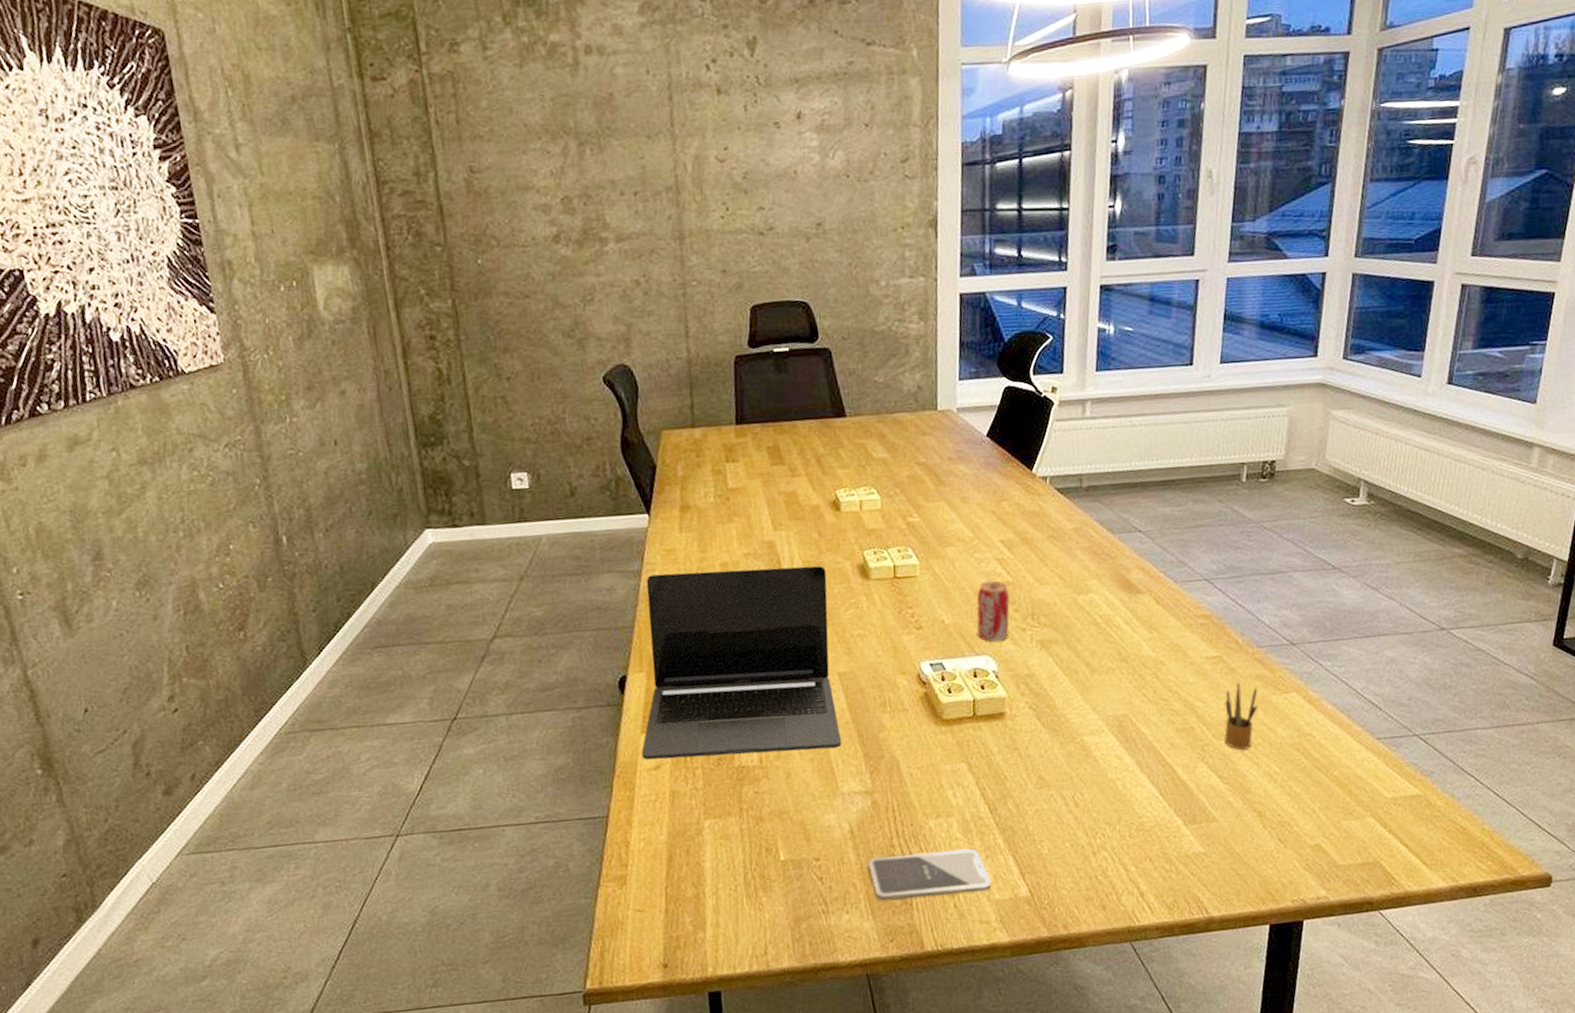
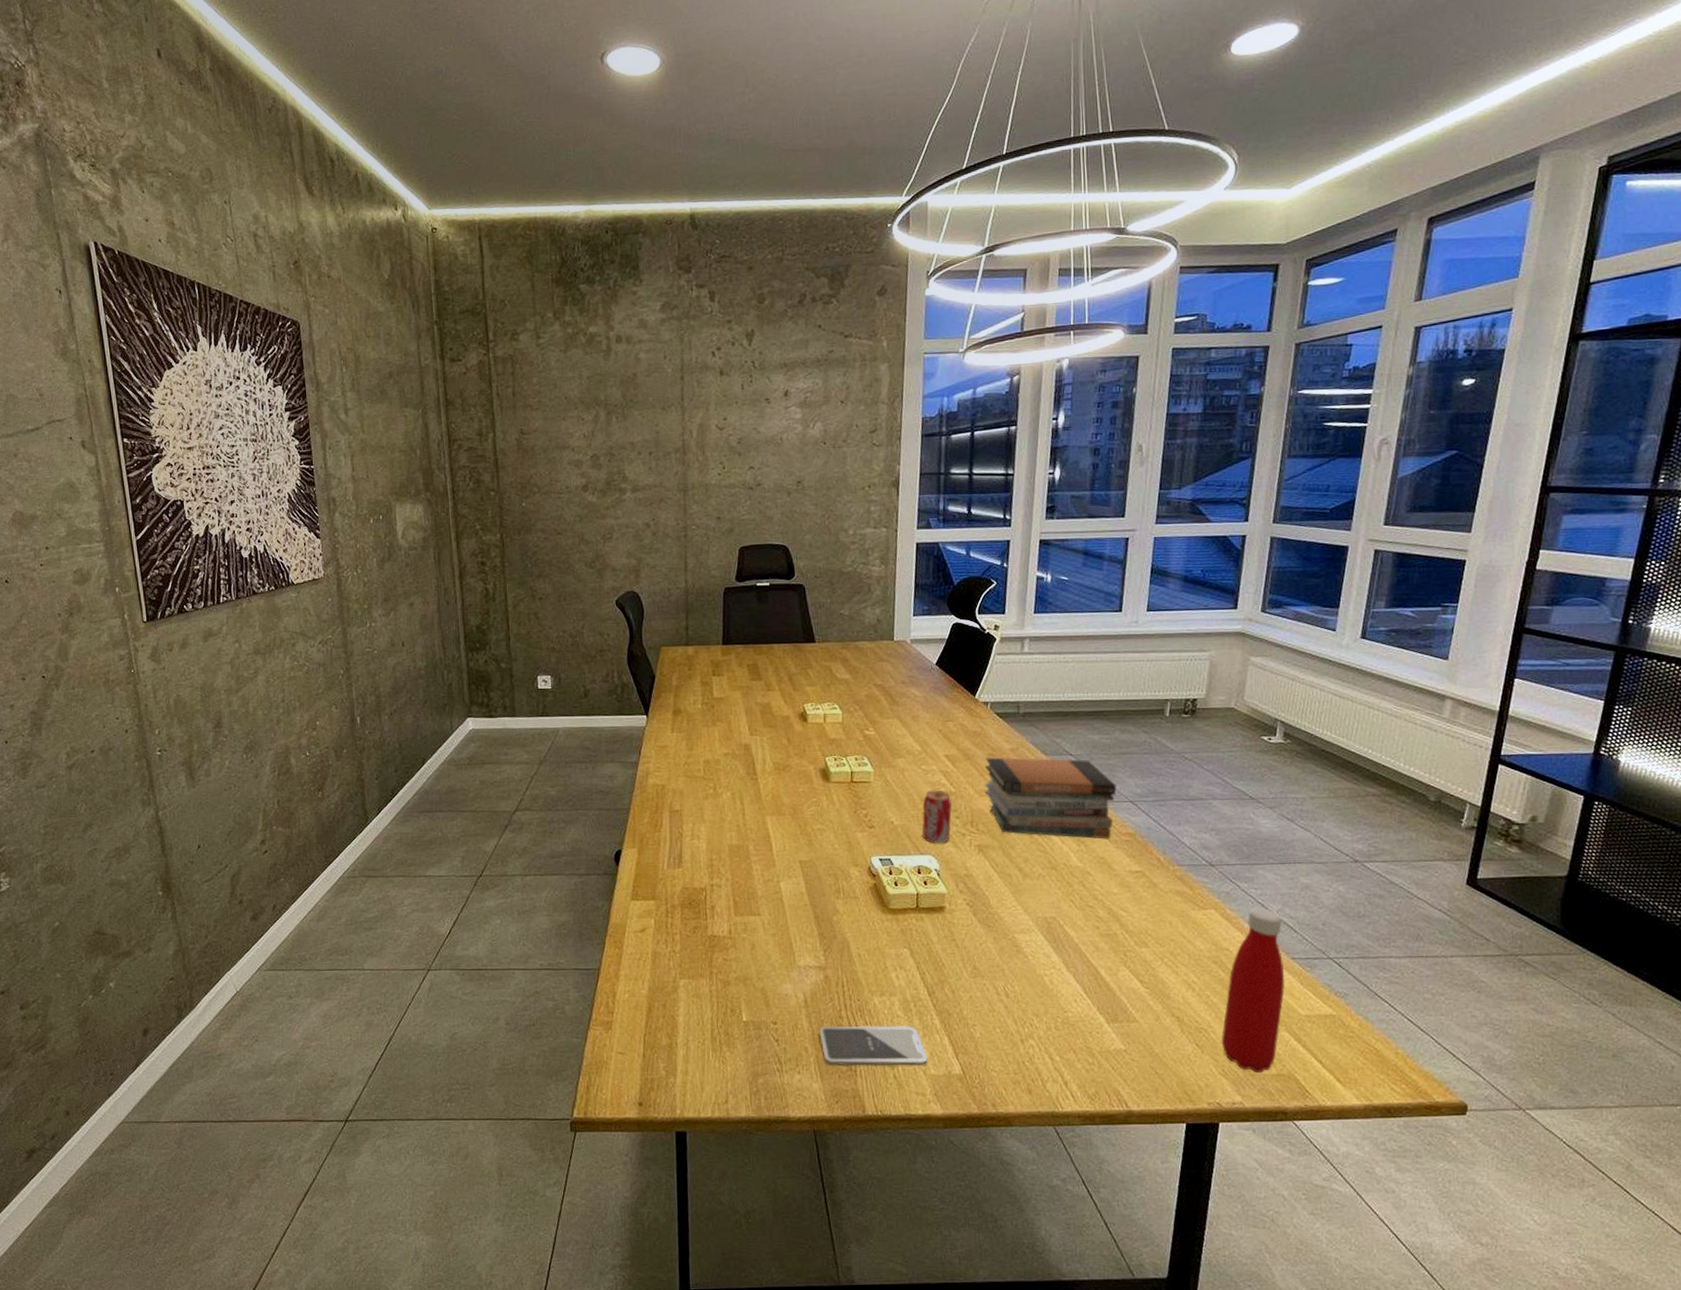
laptop: present [641,566,841,760] -> none [630,766,800,926]
book stack: none [1044,536,1191,625] -> present [983,757,1117,839]
pencil box: present [1224,682,1258,751] -> none [1145,896,1178,959]
bottle: none [1305,686,1370,864] -> present [1222,907,1285,1073]

